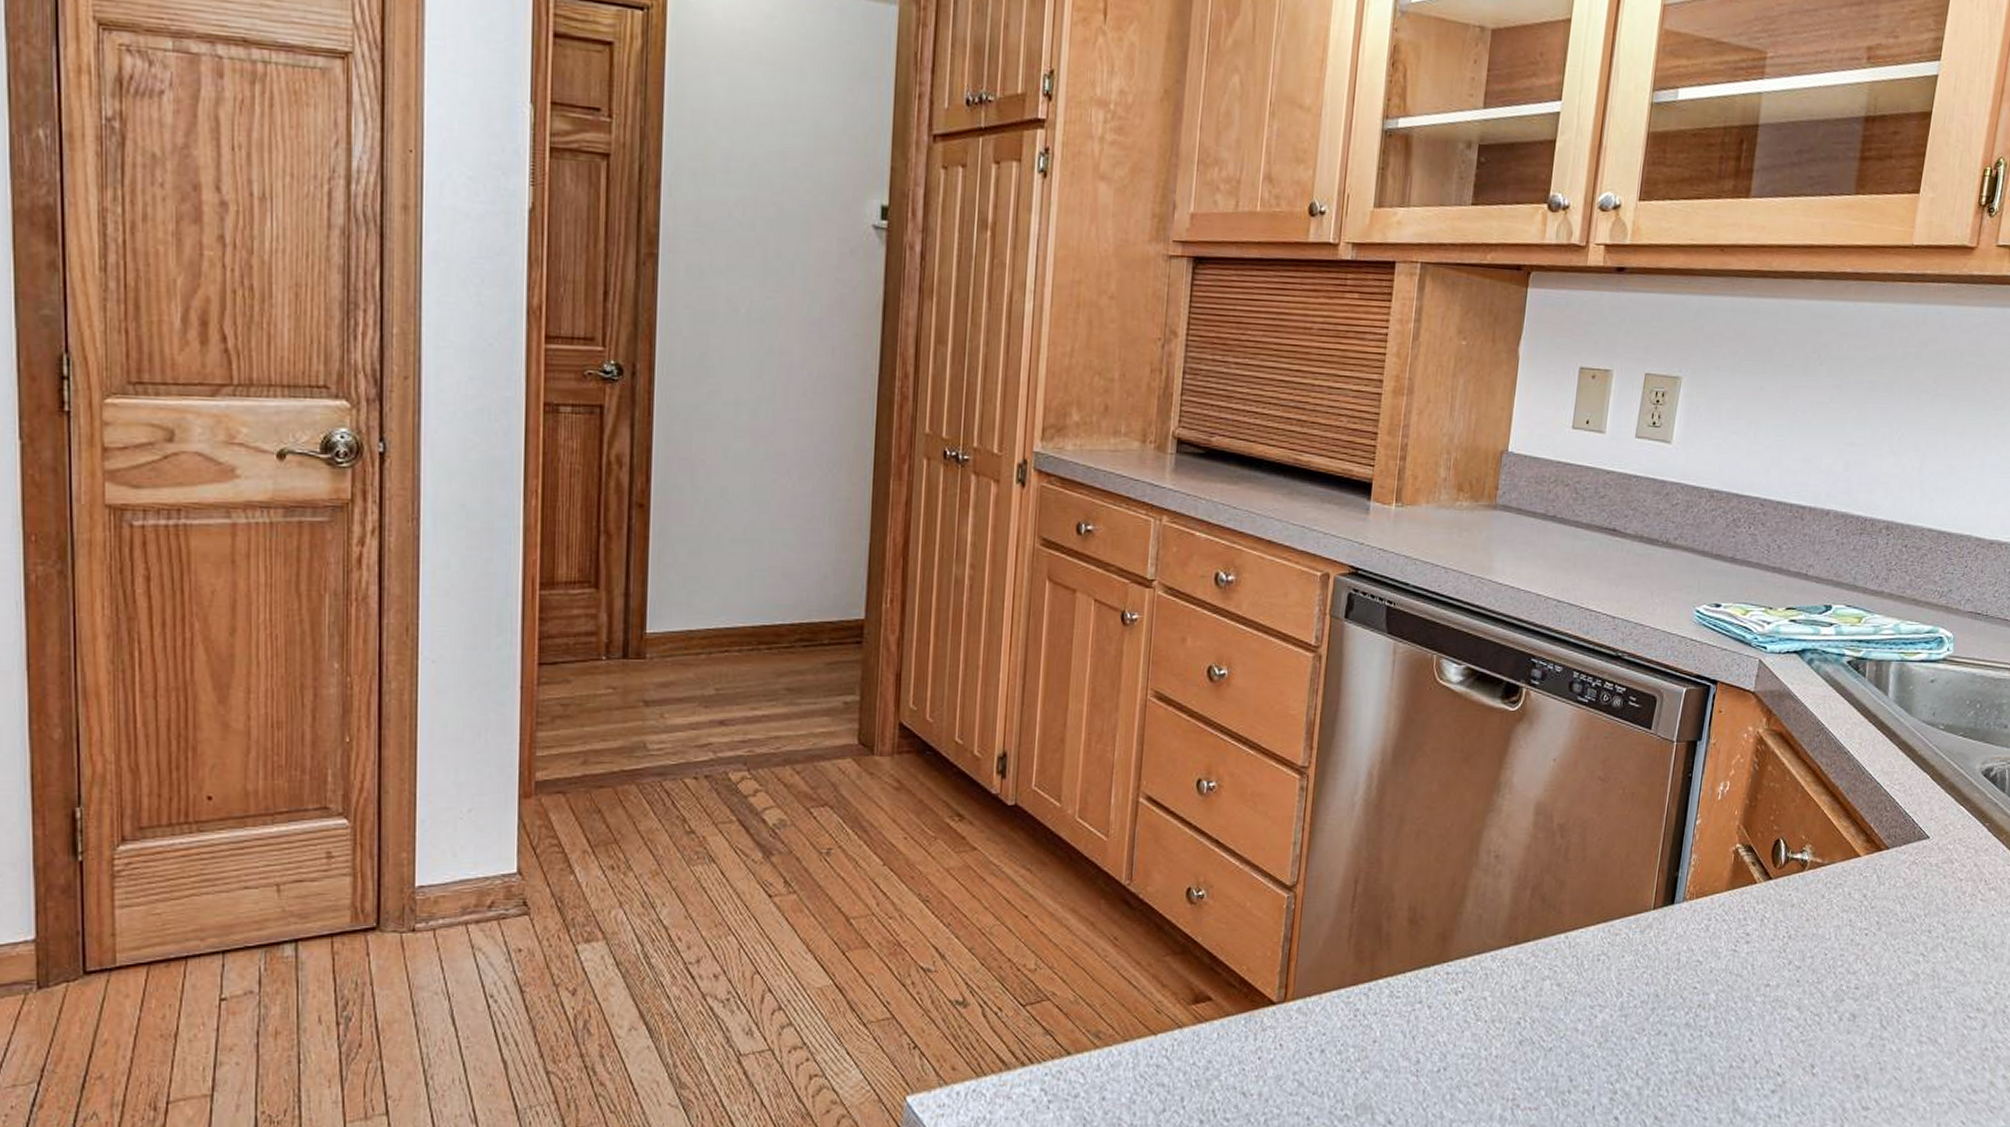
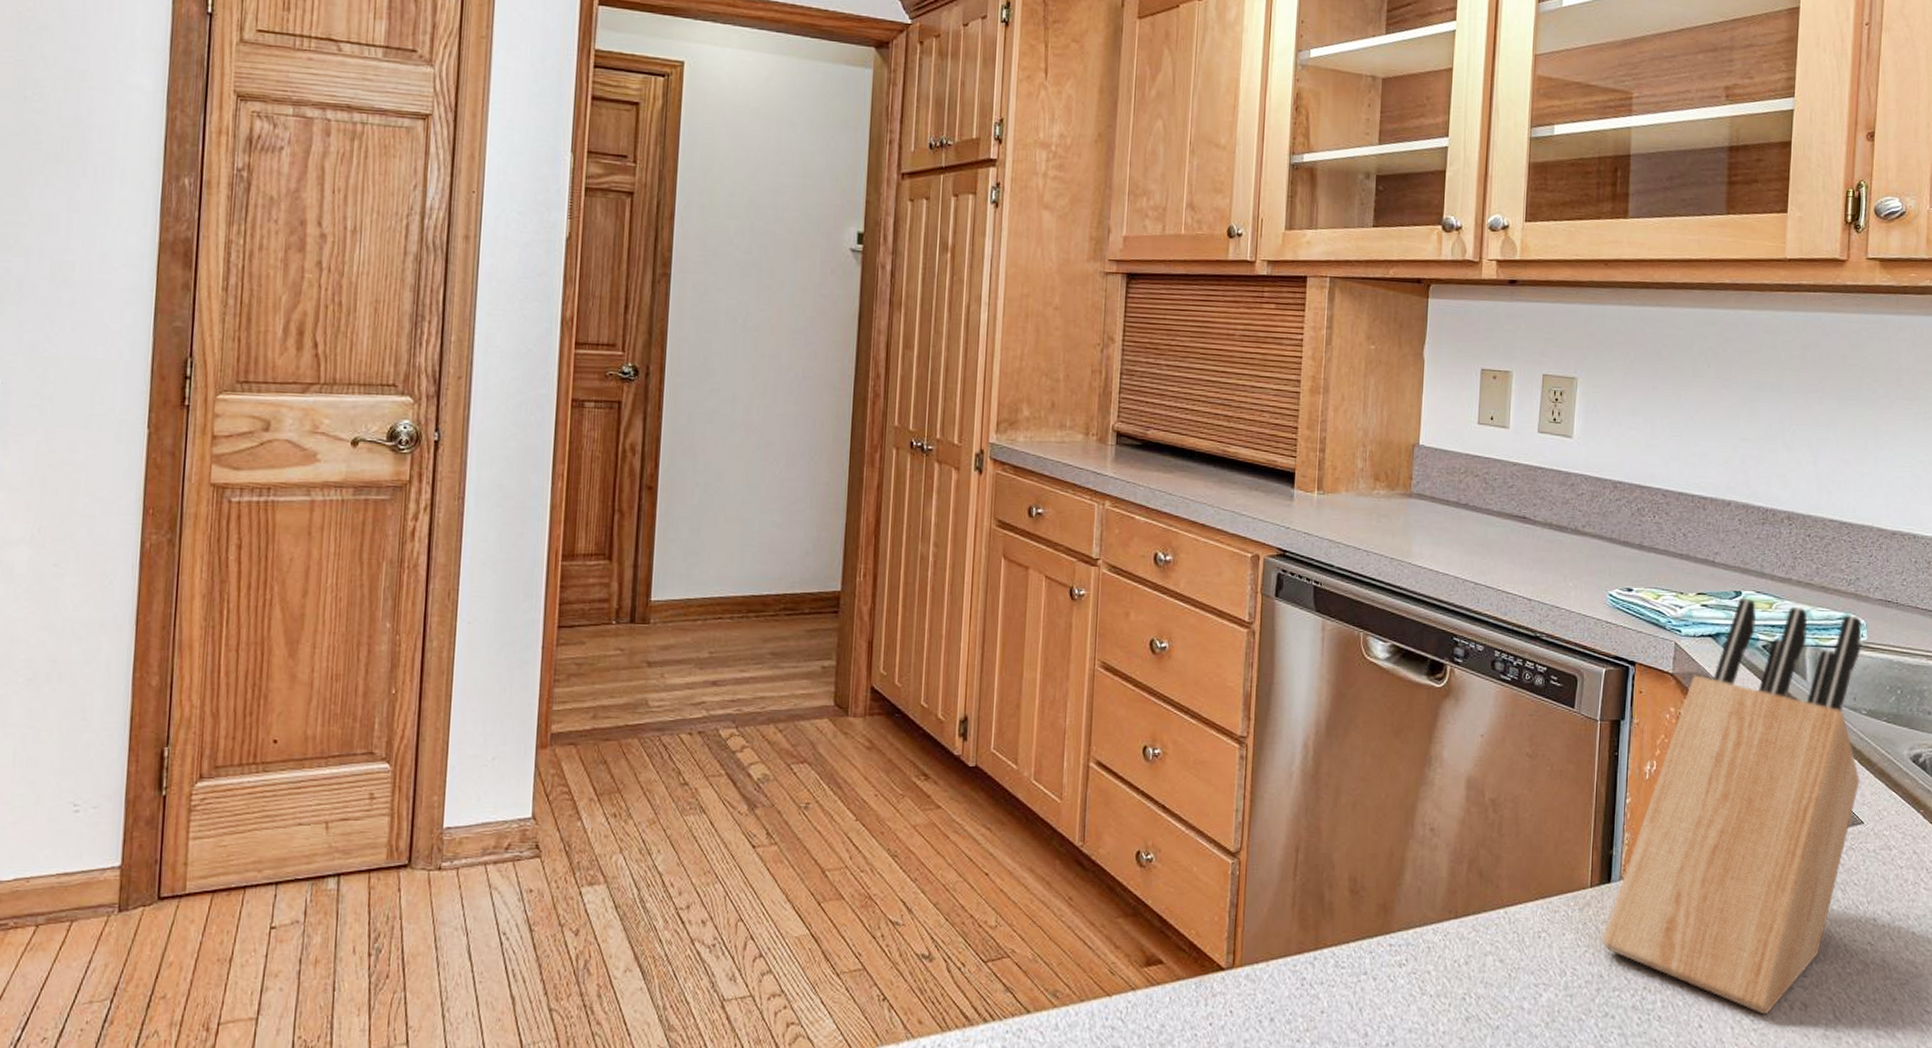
knife block: none [1661,612,1950,1027] -> present [1602,598,1862,1015]

